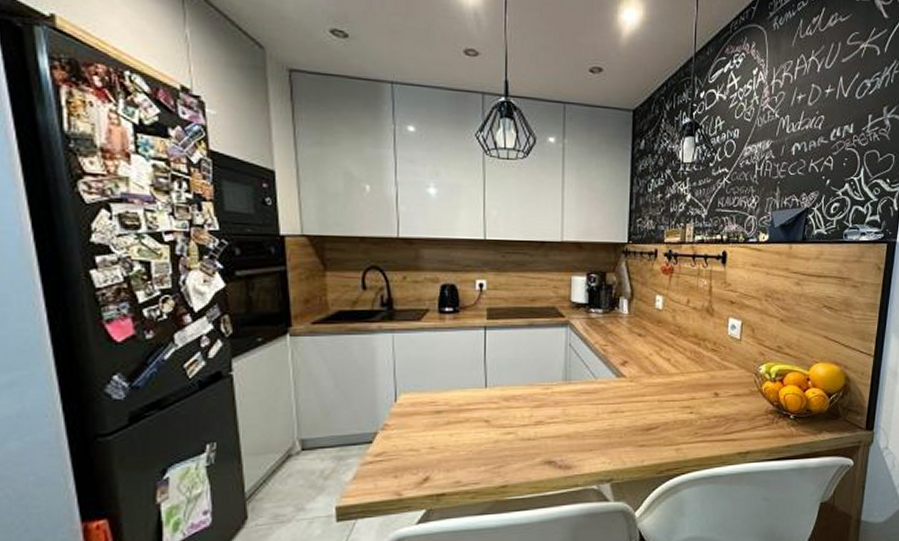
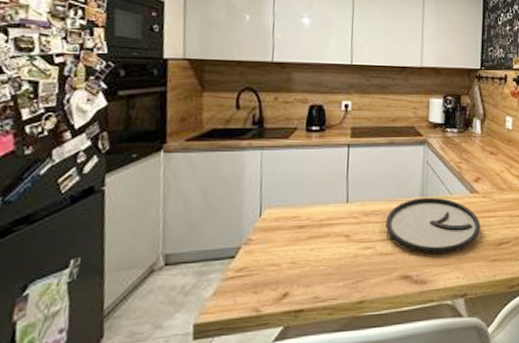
plate: none [527,382,627,439] -> present [385,198,480,254]

